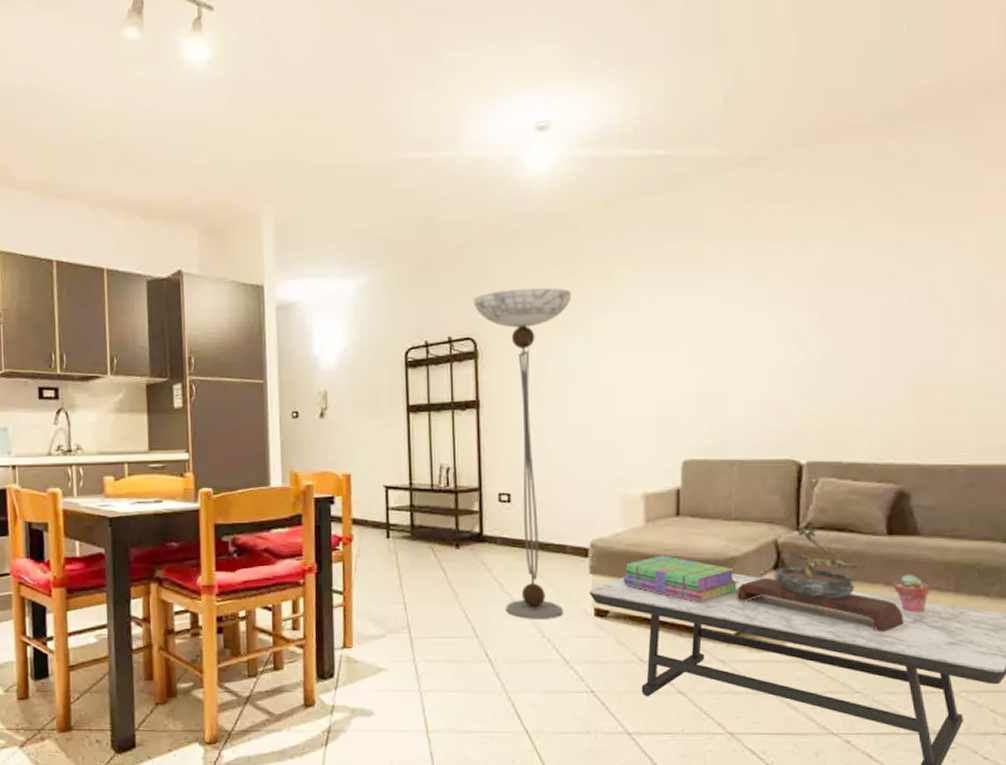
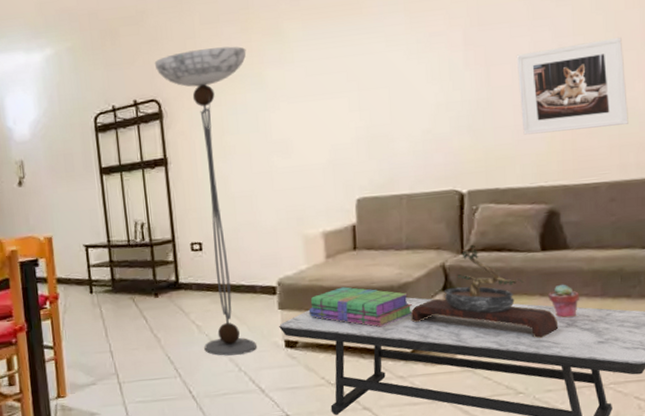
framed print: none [867,307,992,406] -> present [516,36,628,135]

